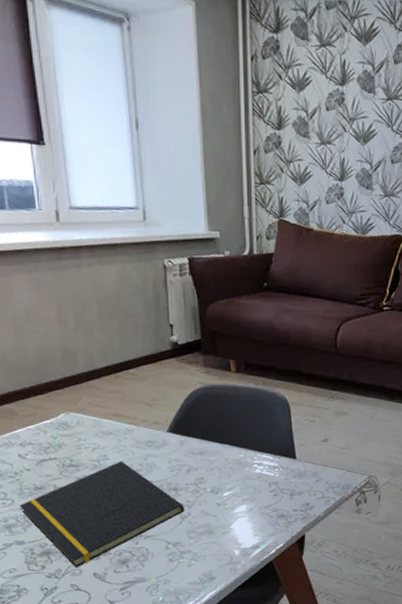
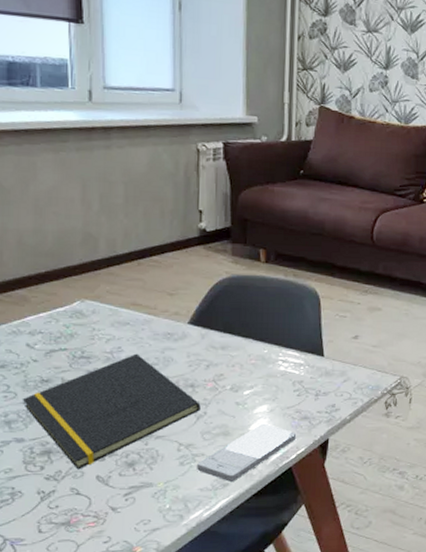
smartphone: none [185,522,274,575] -> present [197,423,295,482]

